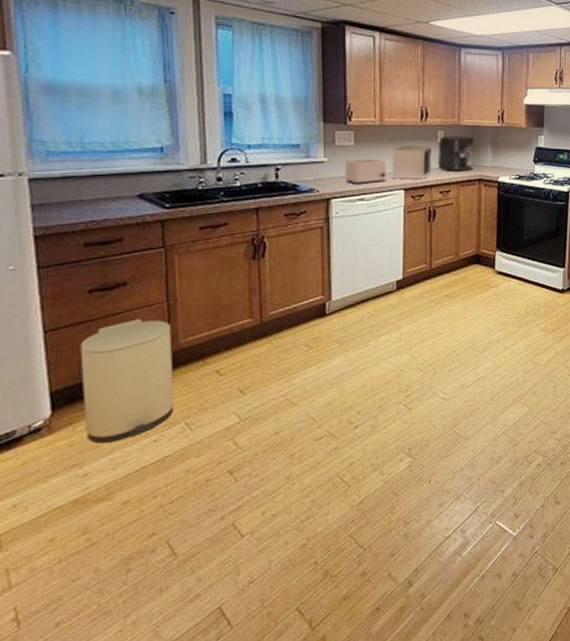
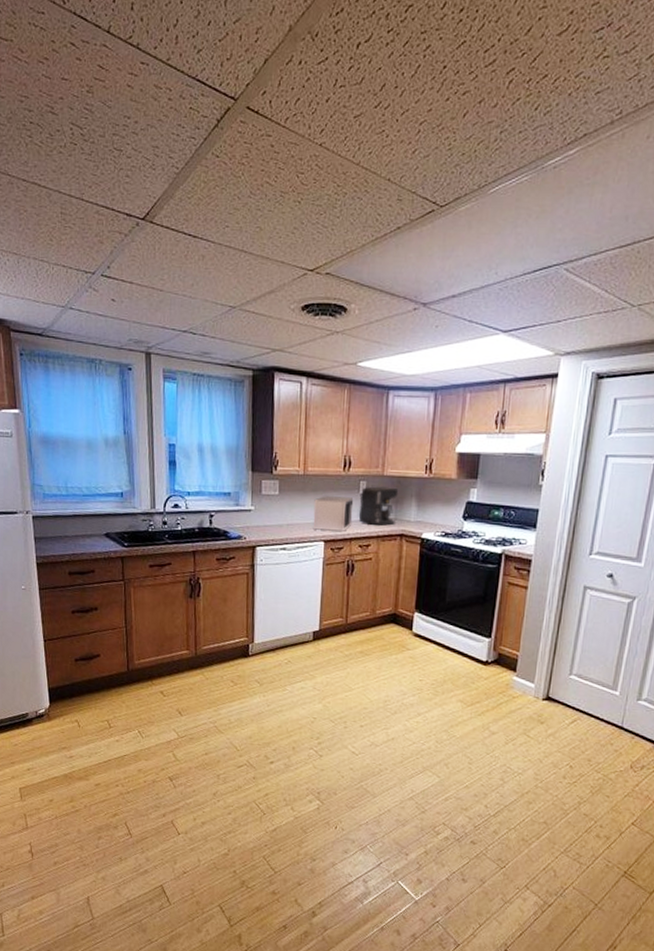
pedal bin: present [80,318,175,444] -> none [67,639,131,736]
toaster: present [344,158,386,185] -> none [269,508,308,535]

